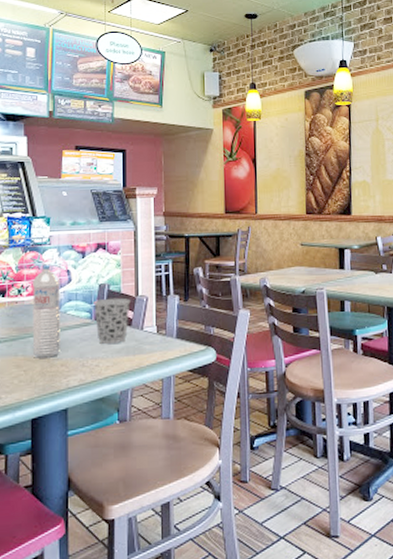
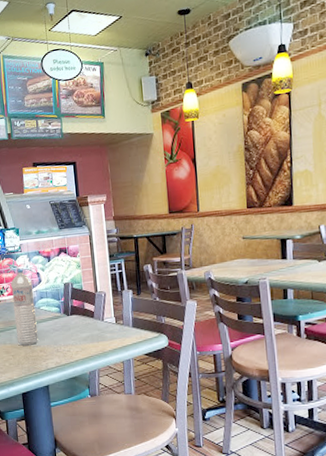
cup: present [94,298,131,344] -> none [61,294,91,333]

